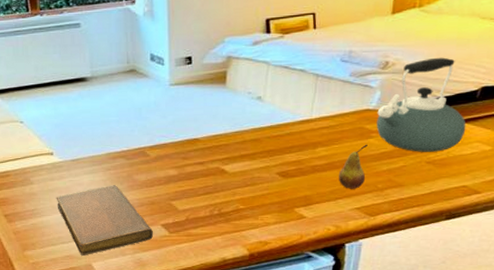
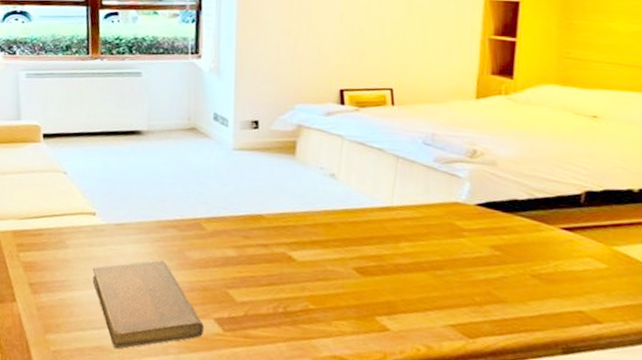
fruit: present [339,144,368,189] -> none [428,244,459,300]
kettle: present [376,57,466,152] -> none [468,151,574,264]

